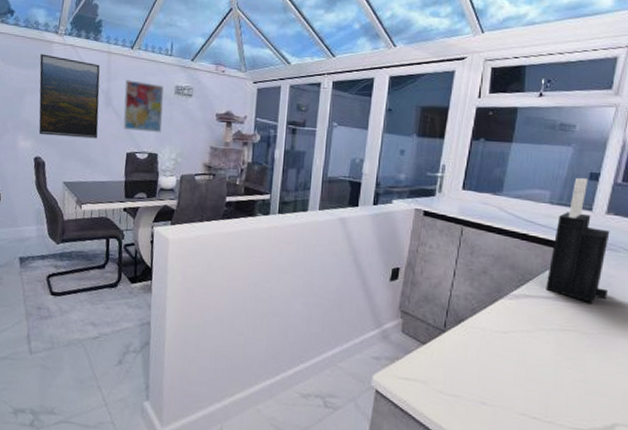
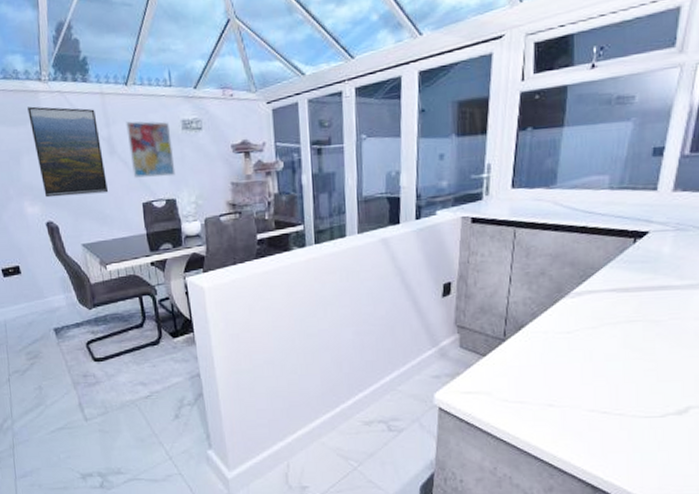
knife block: present [546,177,610,303] -> none [609,154,678,289]

